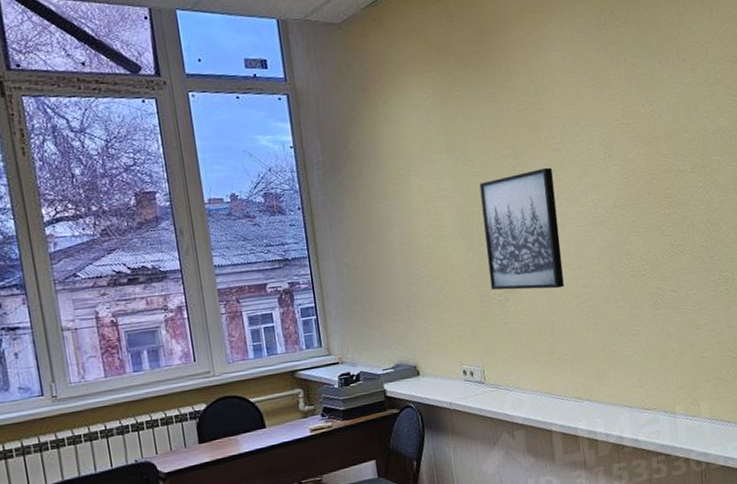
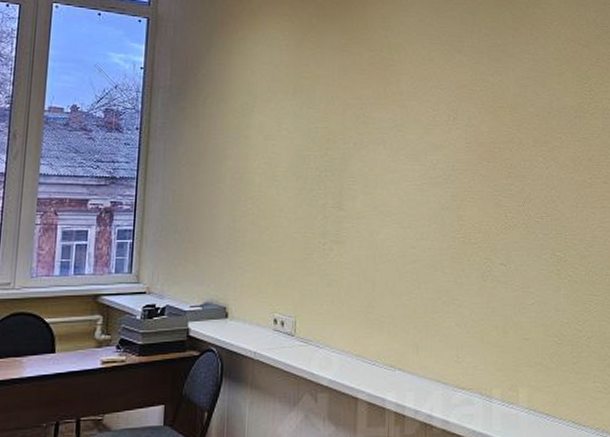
wall art: present [479,167,564,290] -> none [316,122,395,245]

